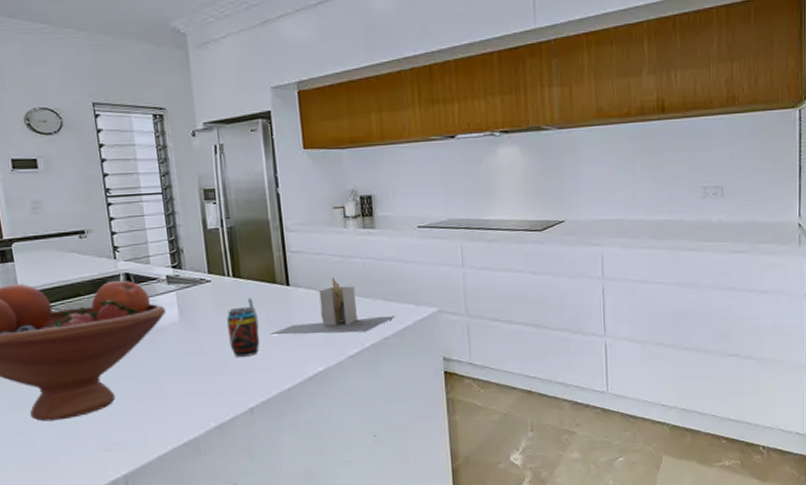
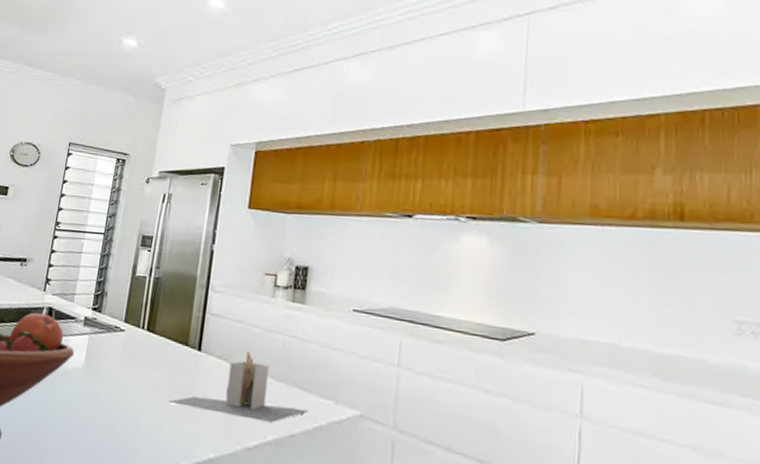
beverage can: present [227,298,260,357] -> none [124,356,161,423]

